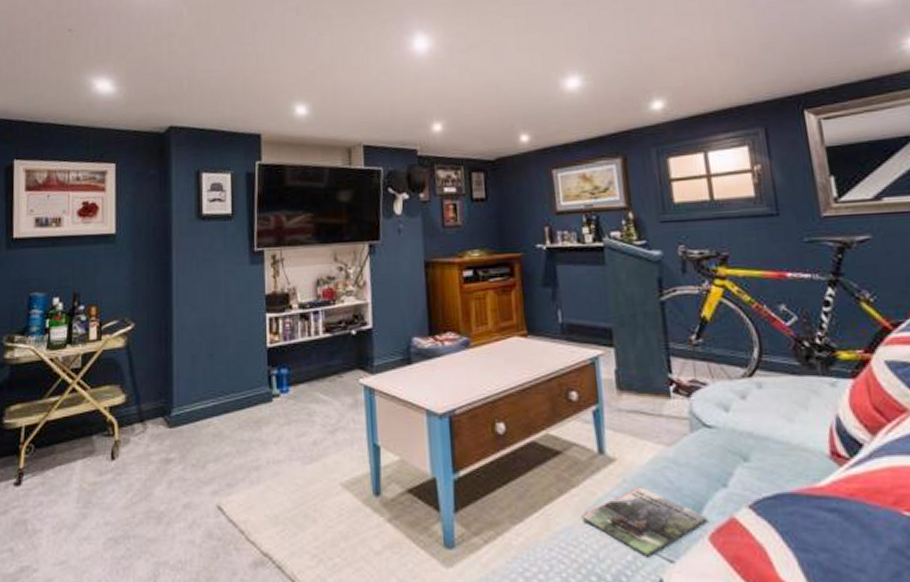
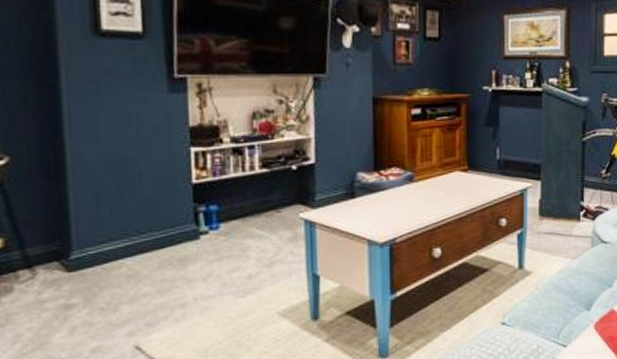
magazine: present [581,486,708,557] -> none [499,292,595,345]

